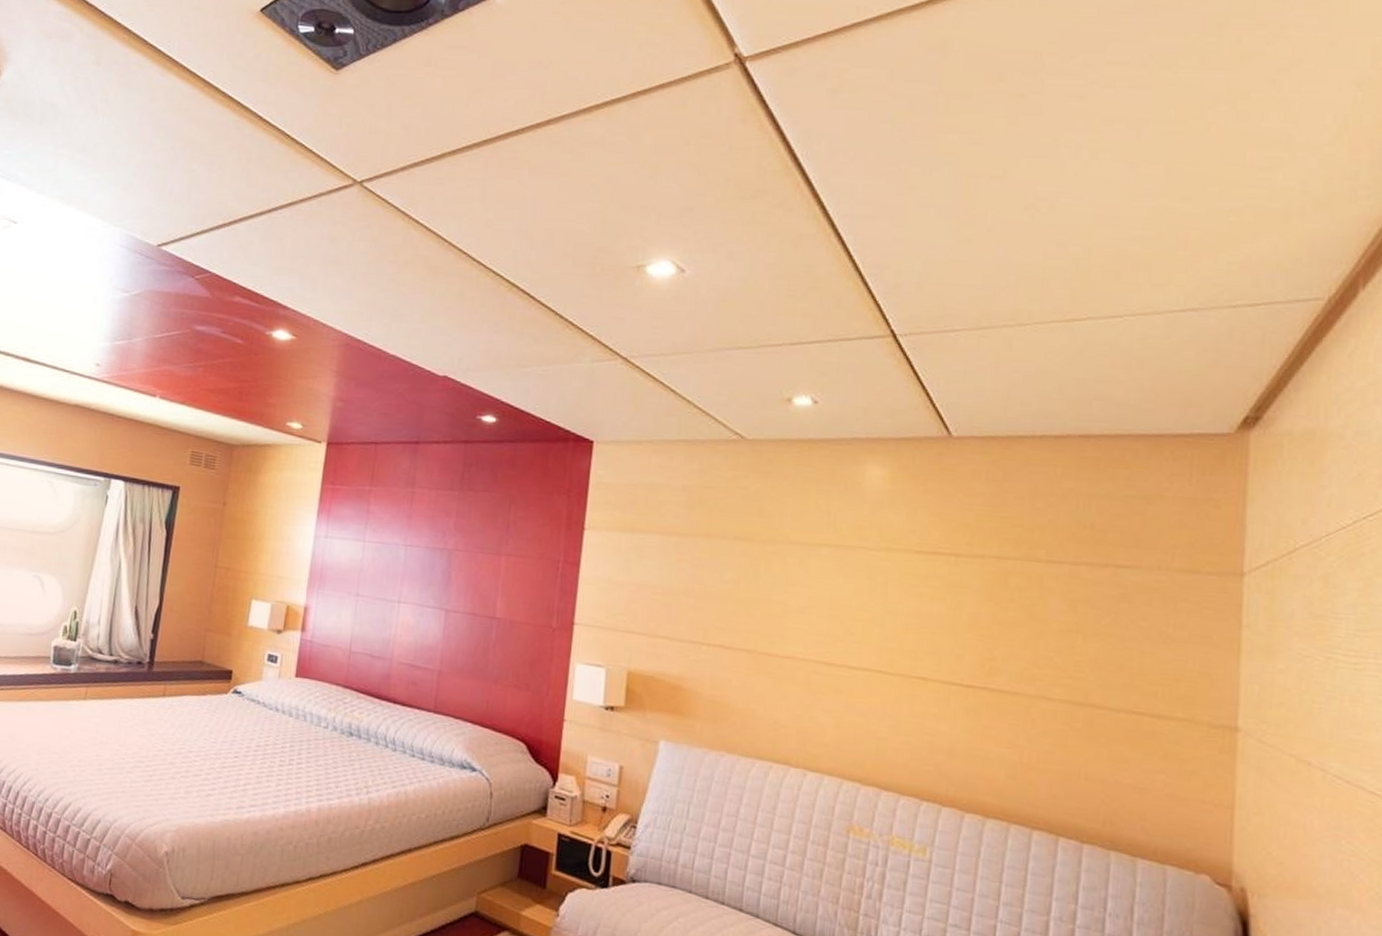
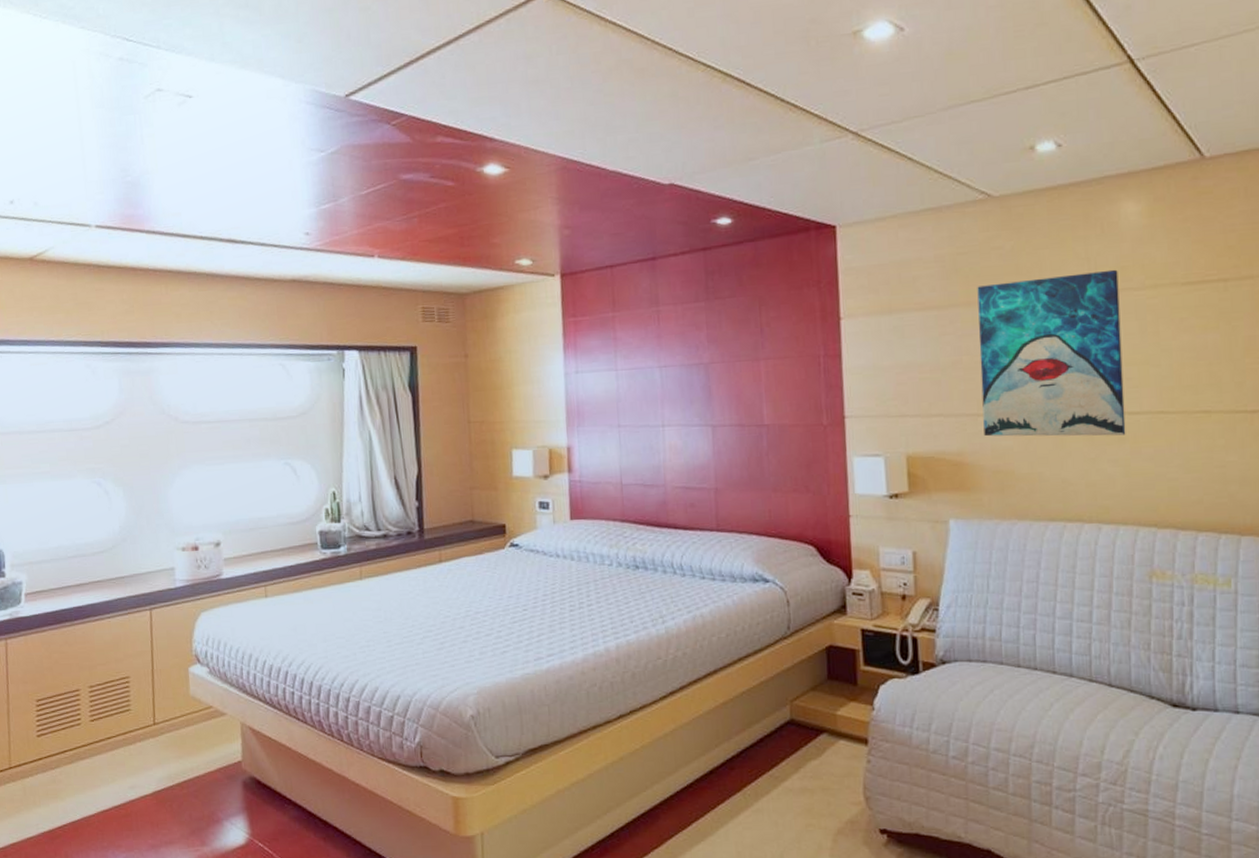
wall art: none [705,520,855,688] -> present [977,269,1126,437]

